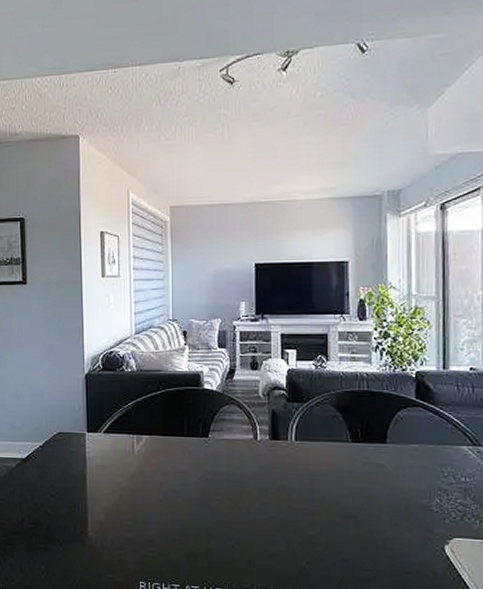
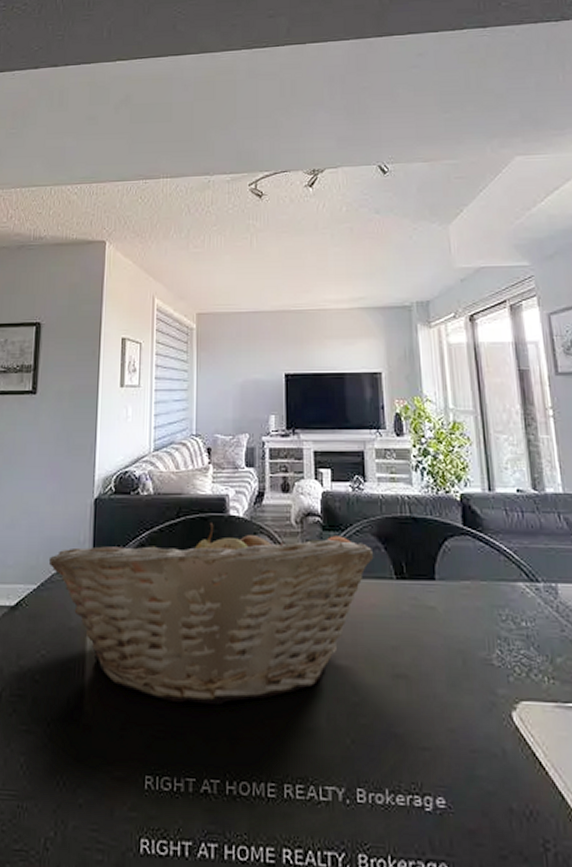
fruit basket: none [50,395,333,535] -> present [48,523,374,705]

